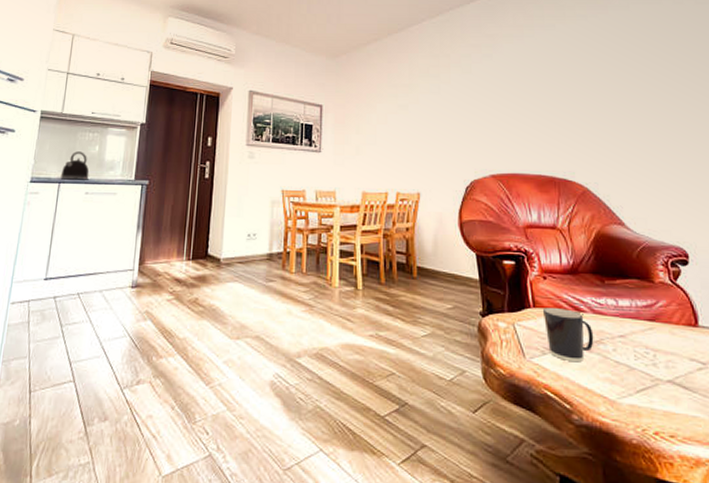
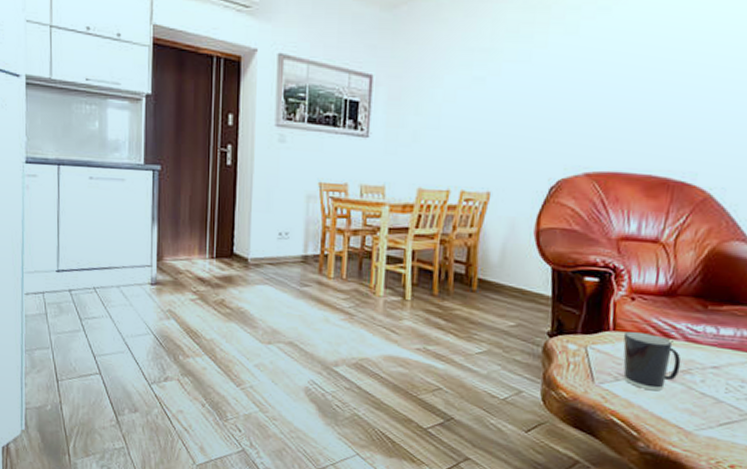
kettle: present [60,151,90,180] -> none [58,127,91,163]

